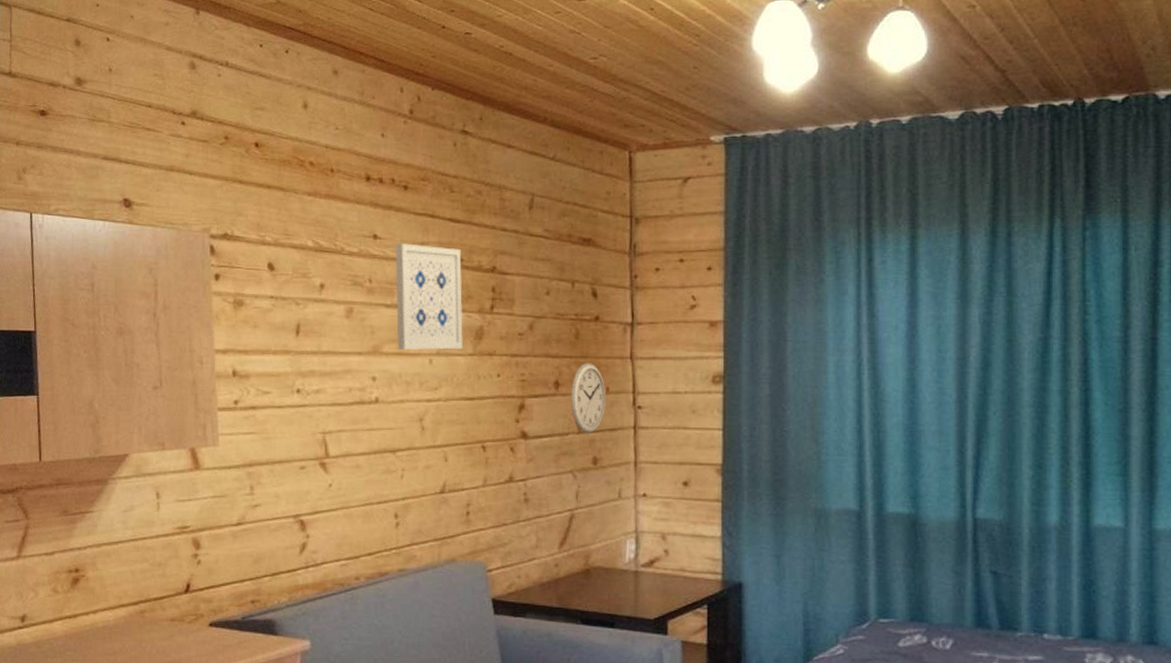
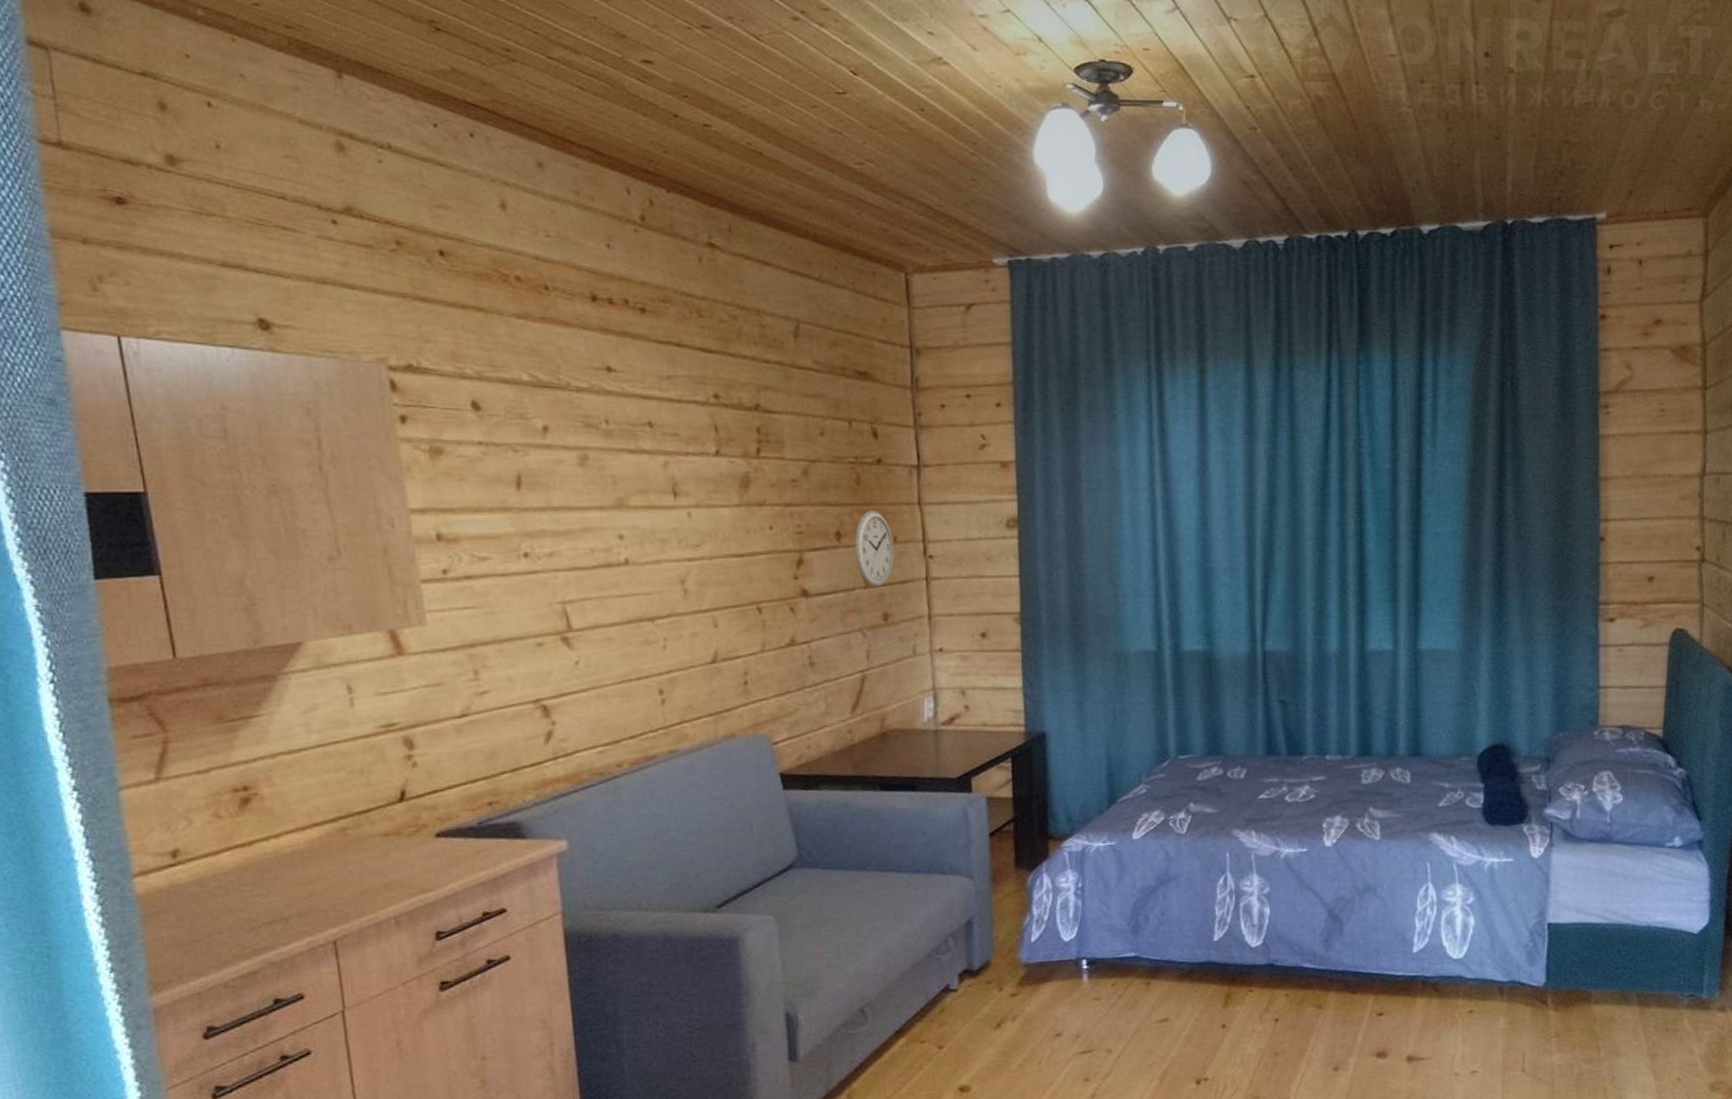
wall art: present [395,244,463,351] -> none [635,377,727,503]

